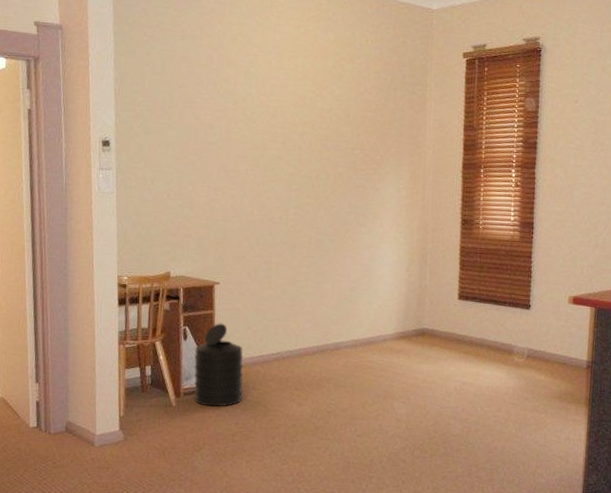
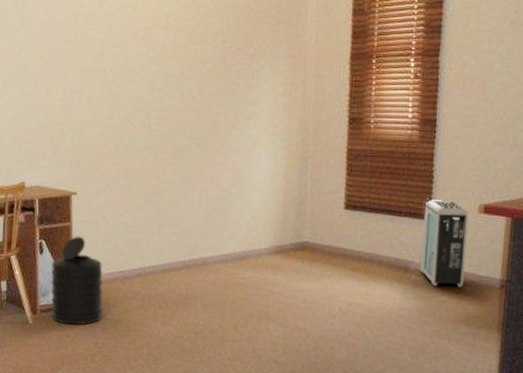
air purifier: none [521,290,561,368] -> present [419,198,469,287]

